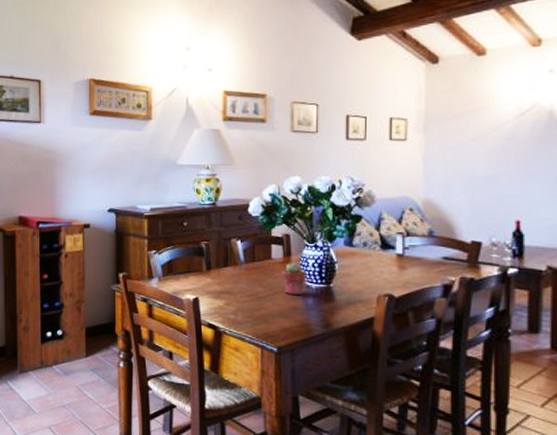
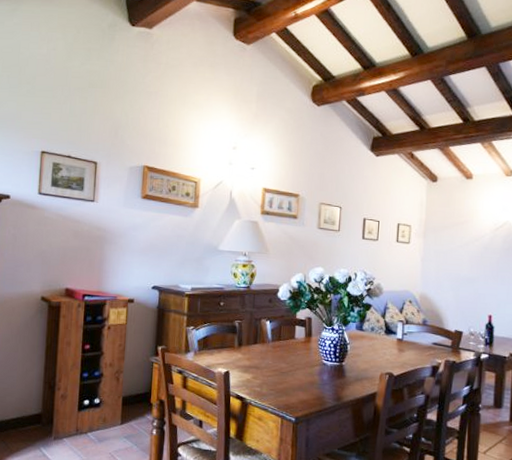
potted succulent: present [281,263,307,296] -> none [302,343,324,372]

